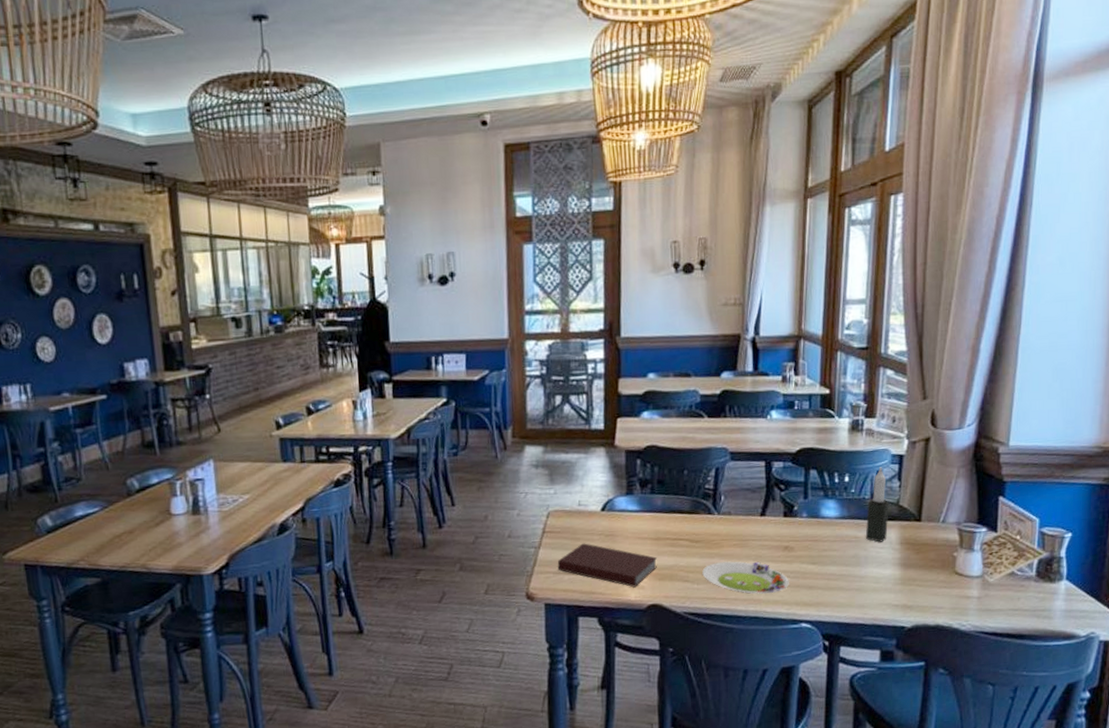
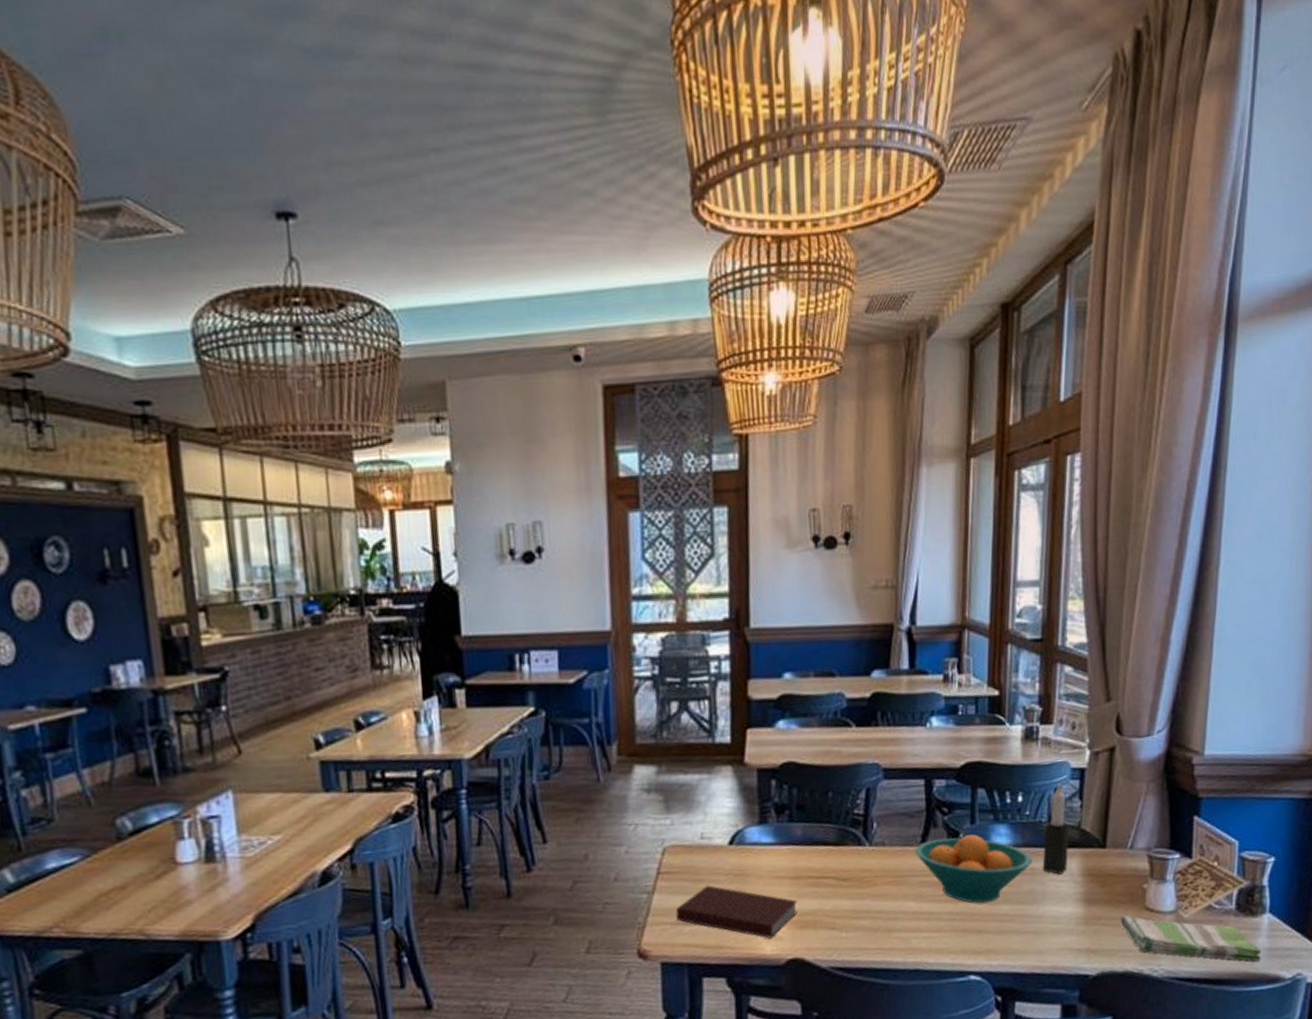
salad plate: present [702,561,789,594] -> none [852,902,955,942]
fruit bowl: none [756,507,857,564] -> present [915,834,1033,903]
dish towel: none [933,577,1059,621] -> present [1120,915,1261,962]

